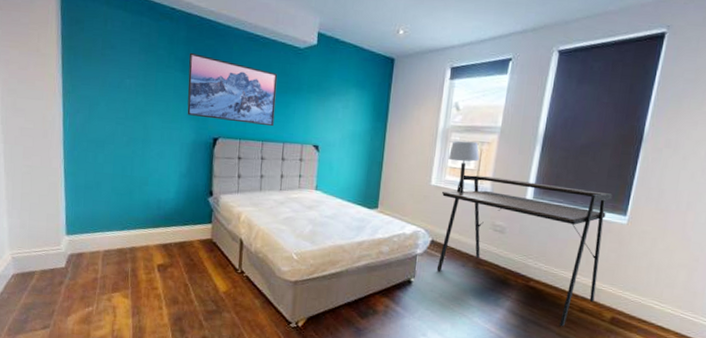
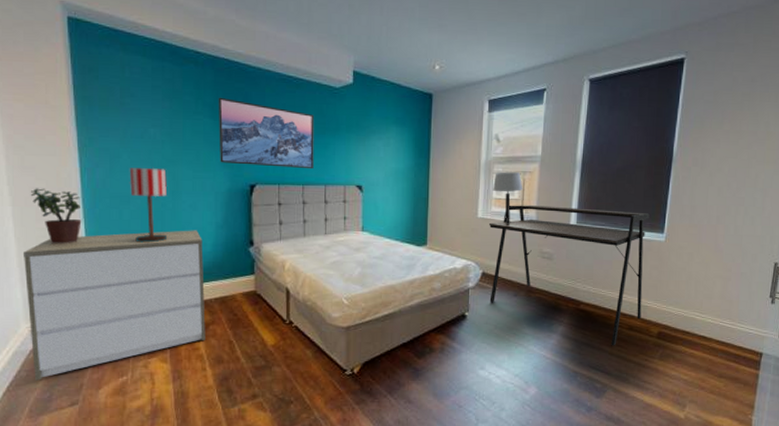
dresser: none [10,175,167,303] -> present [22,230,206,381]
potted plant: none [19,128,62,182] -> present [30,188,82,245]
table lamp: none [105,115,139,186] -> present [129,168,168,243]

